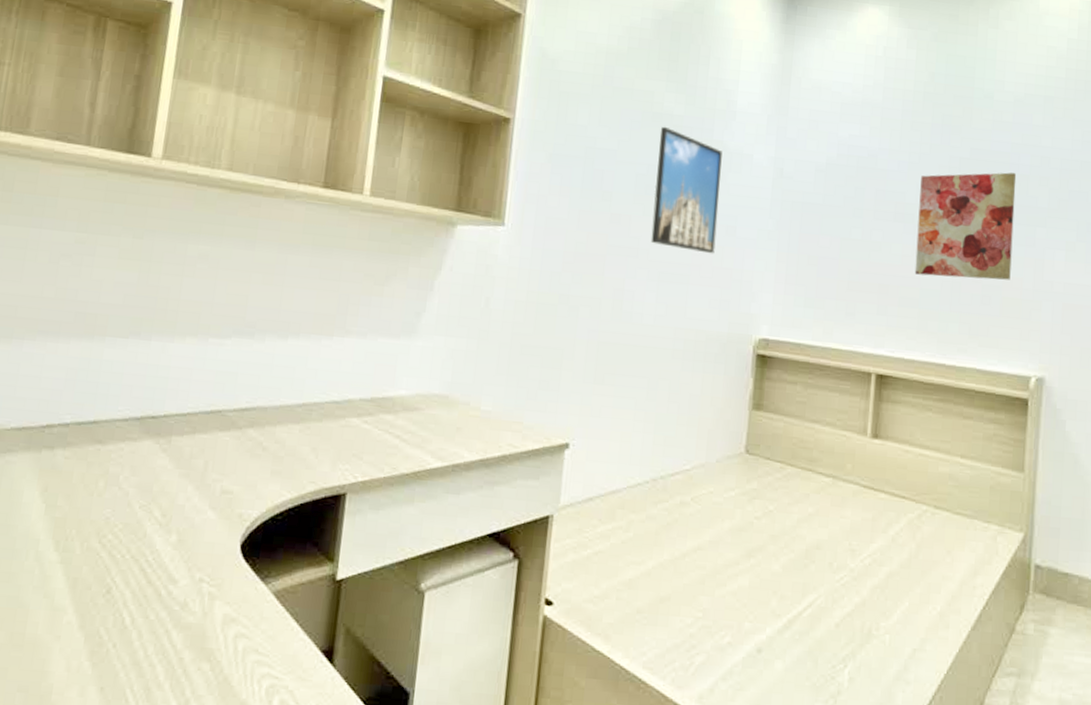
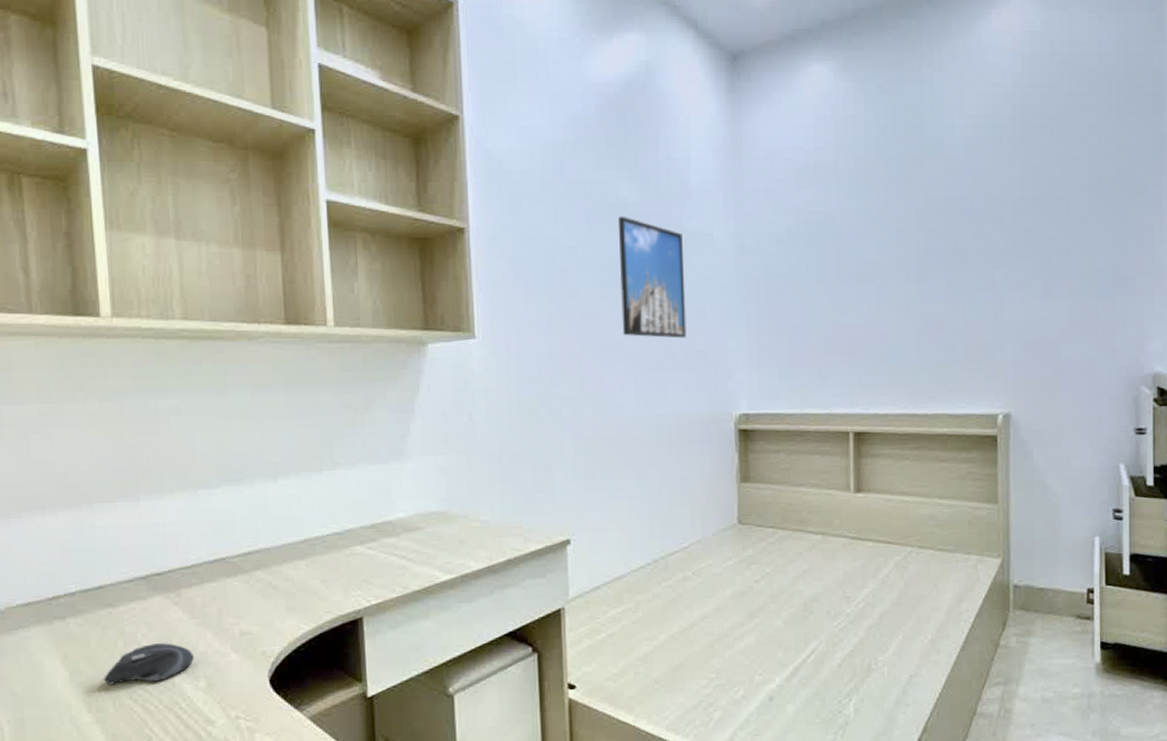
computer mouse: none [77,488,171,529] -> present [103,643,194,685]
wall art: present [914,172,1017,280] -> none [880,218,973,331]

